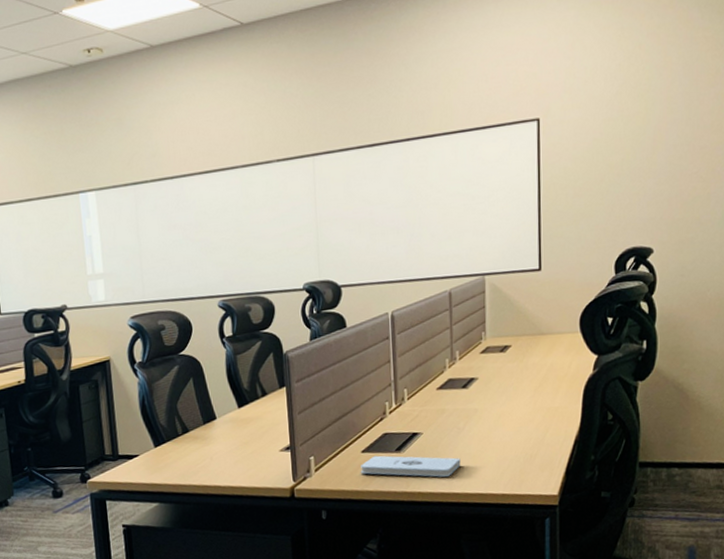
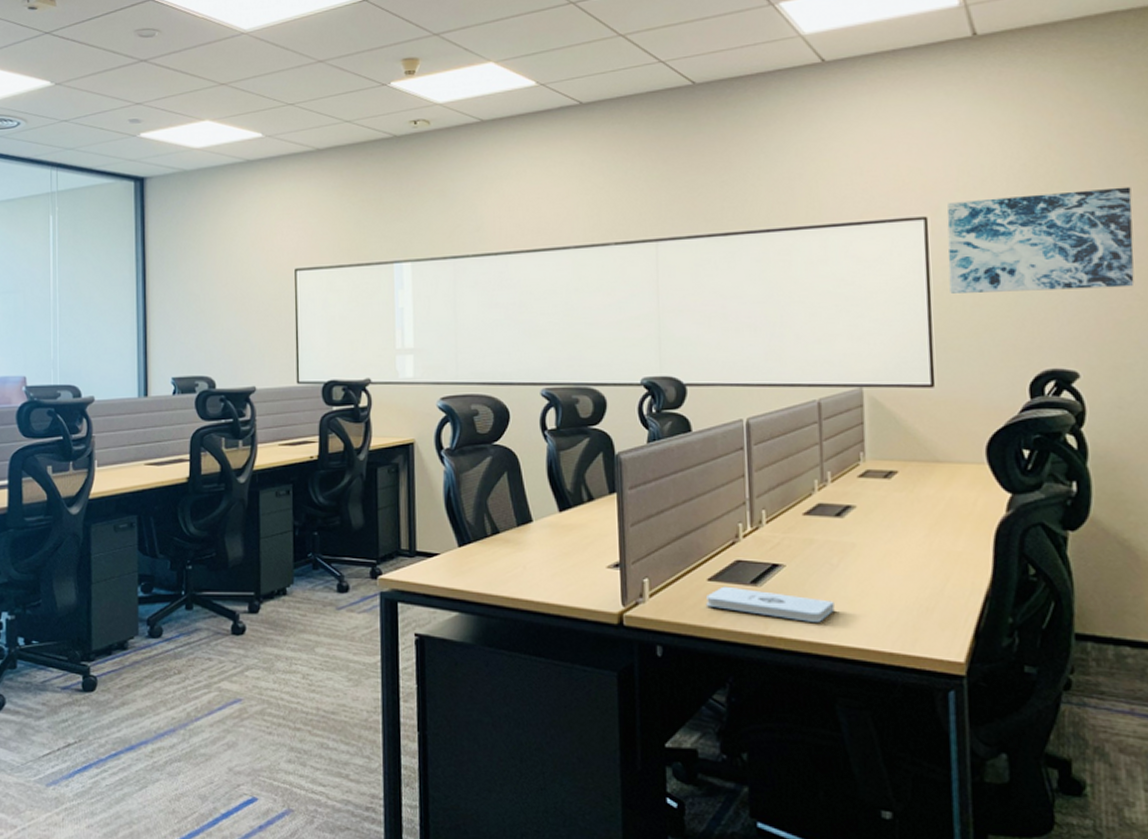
wall art: none [555,80,702,187] -> present [947,186,1135,294]

